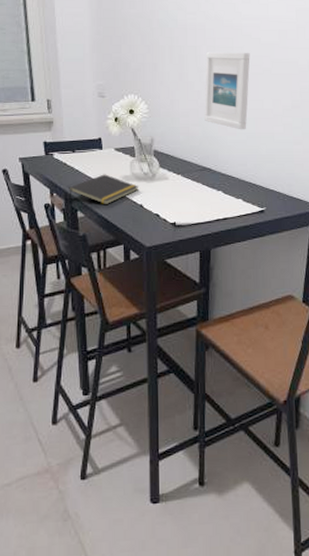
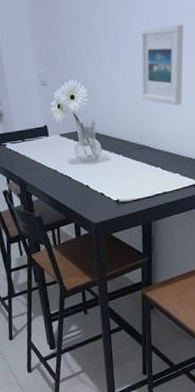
notepad: present [69,174,138,205] -> none [22,159,84,188]

